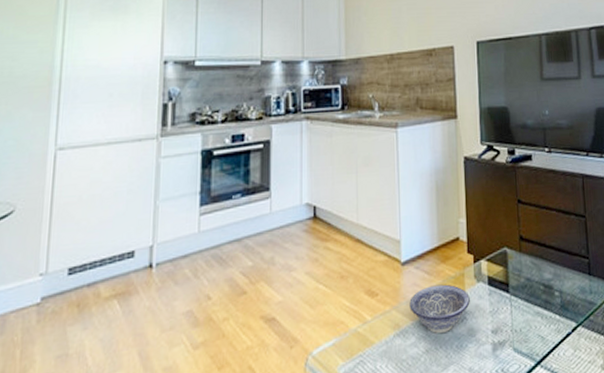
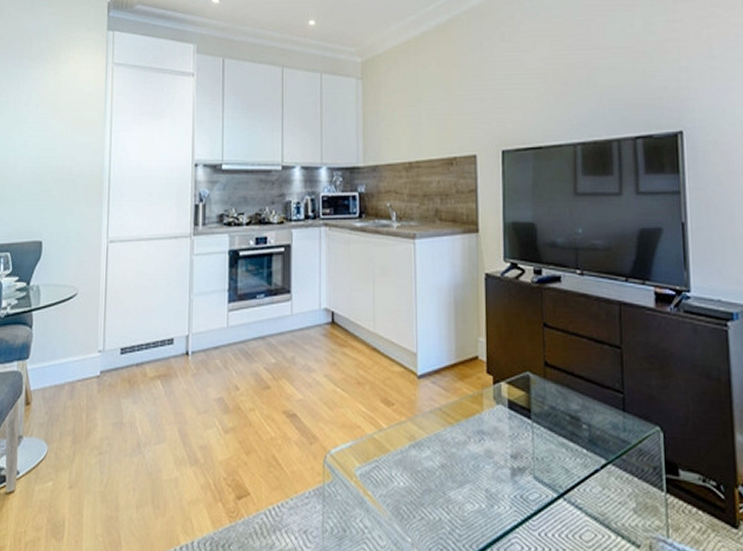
decorative bowl: present [409,284,470,334] -> none [425,402,488,451]

